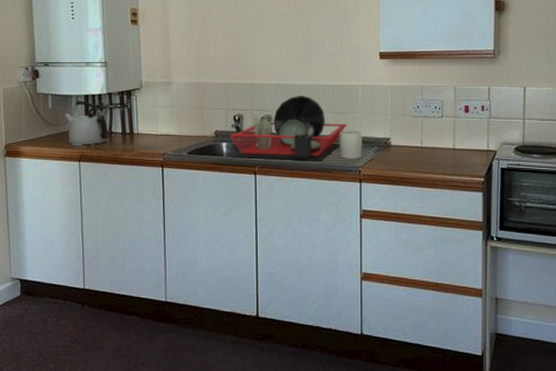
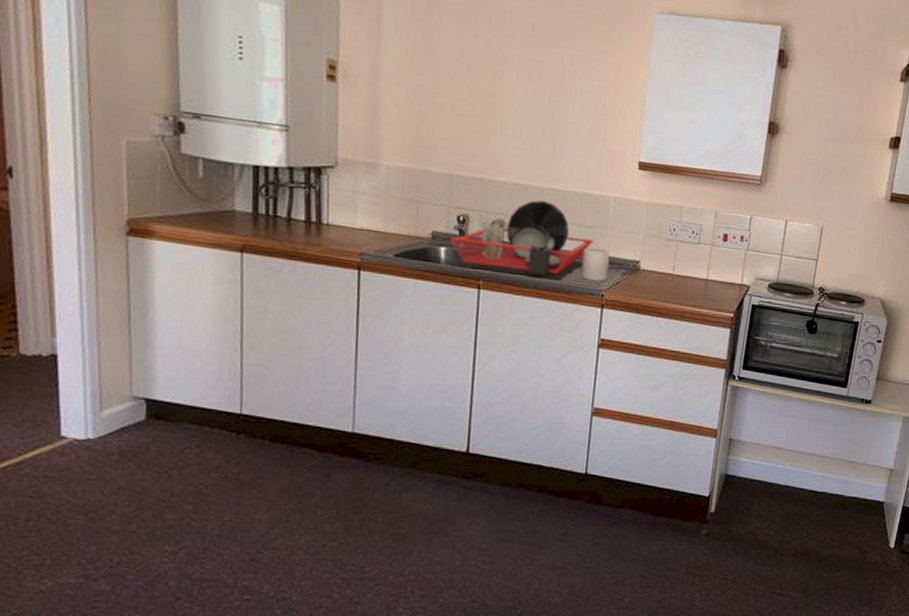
kettle: present [64,100,109,147] -> none [221,171,287,233]

